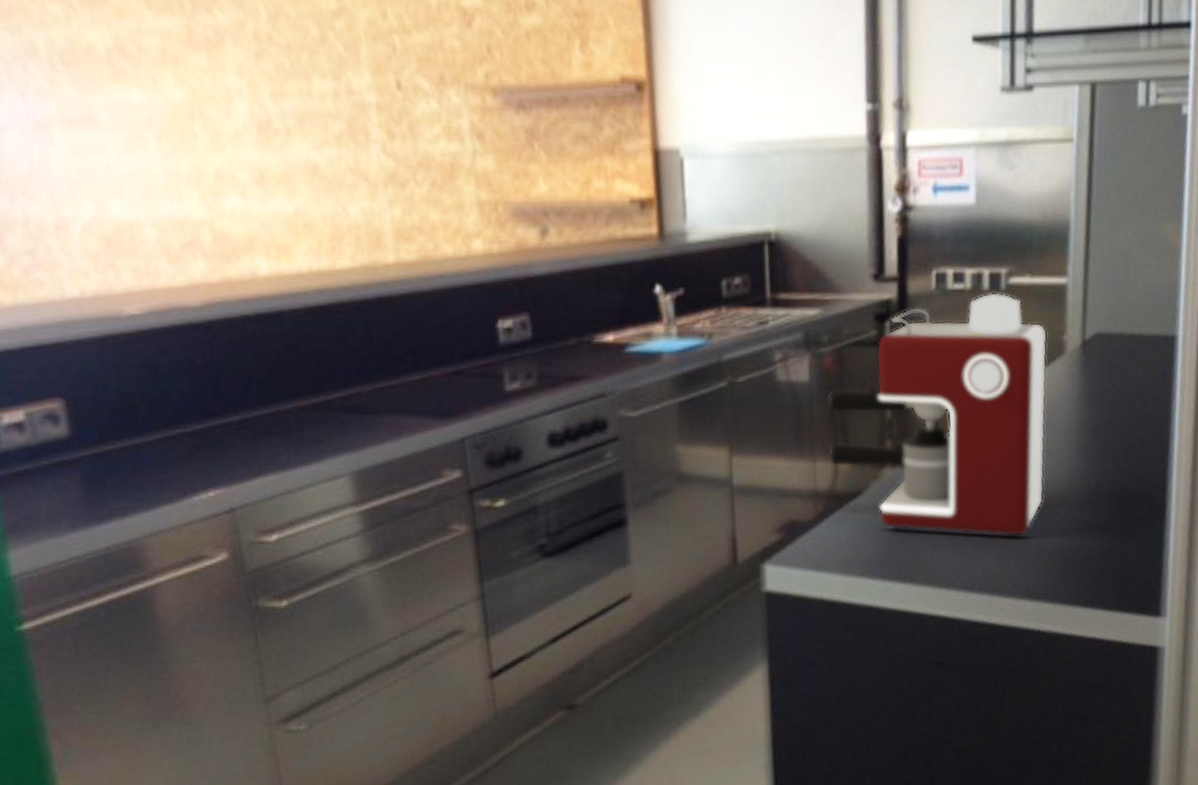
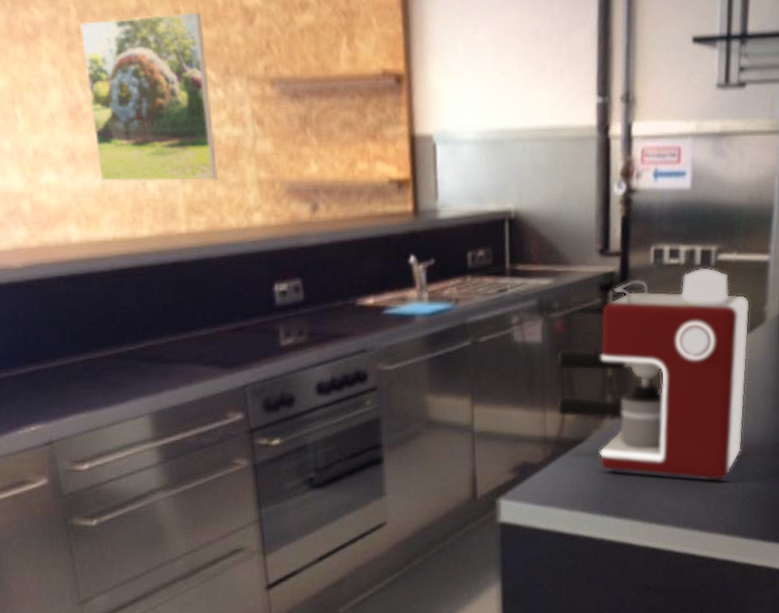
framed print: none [271,14,431,206] -> present [80,12,218,182]

